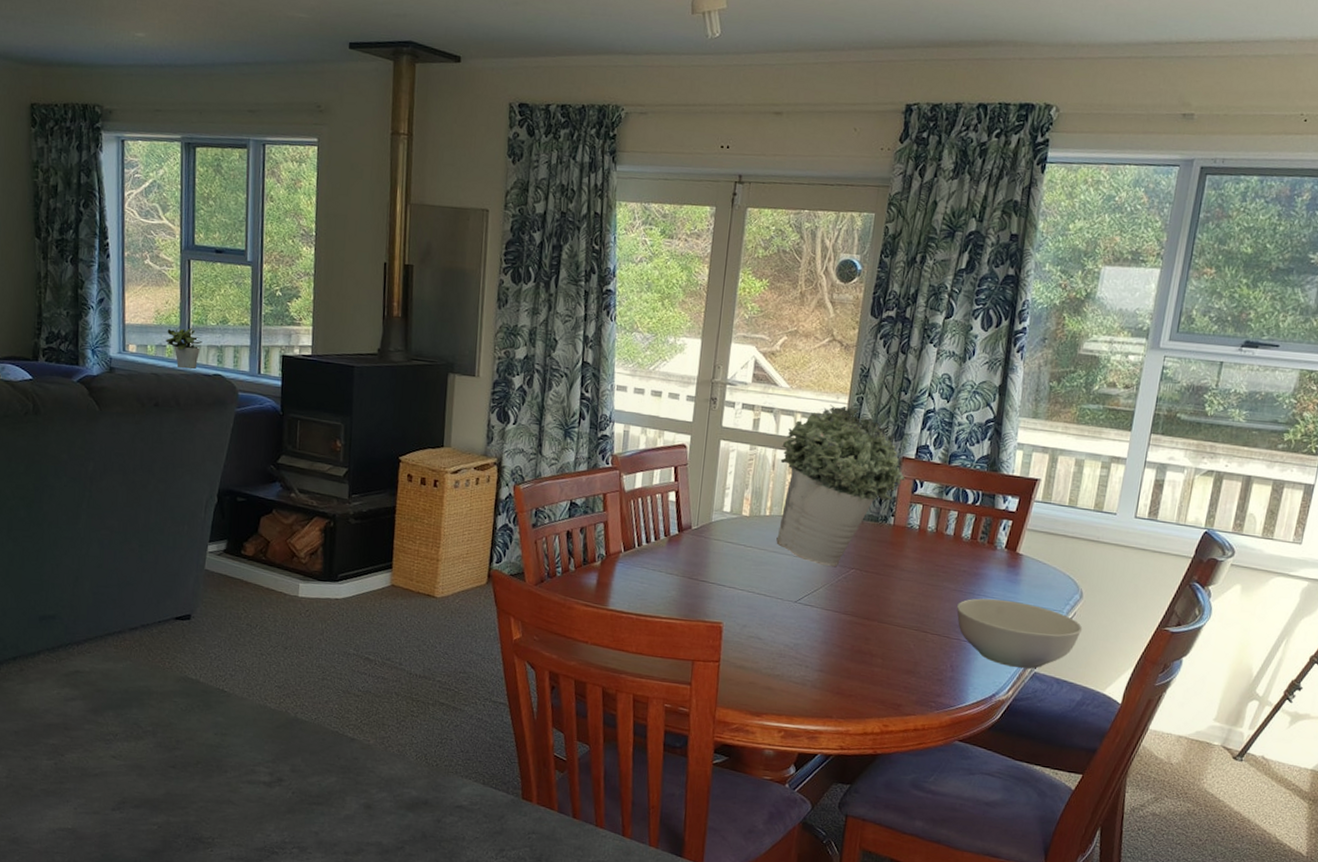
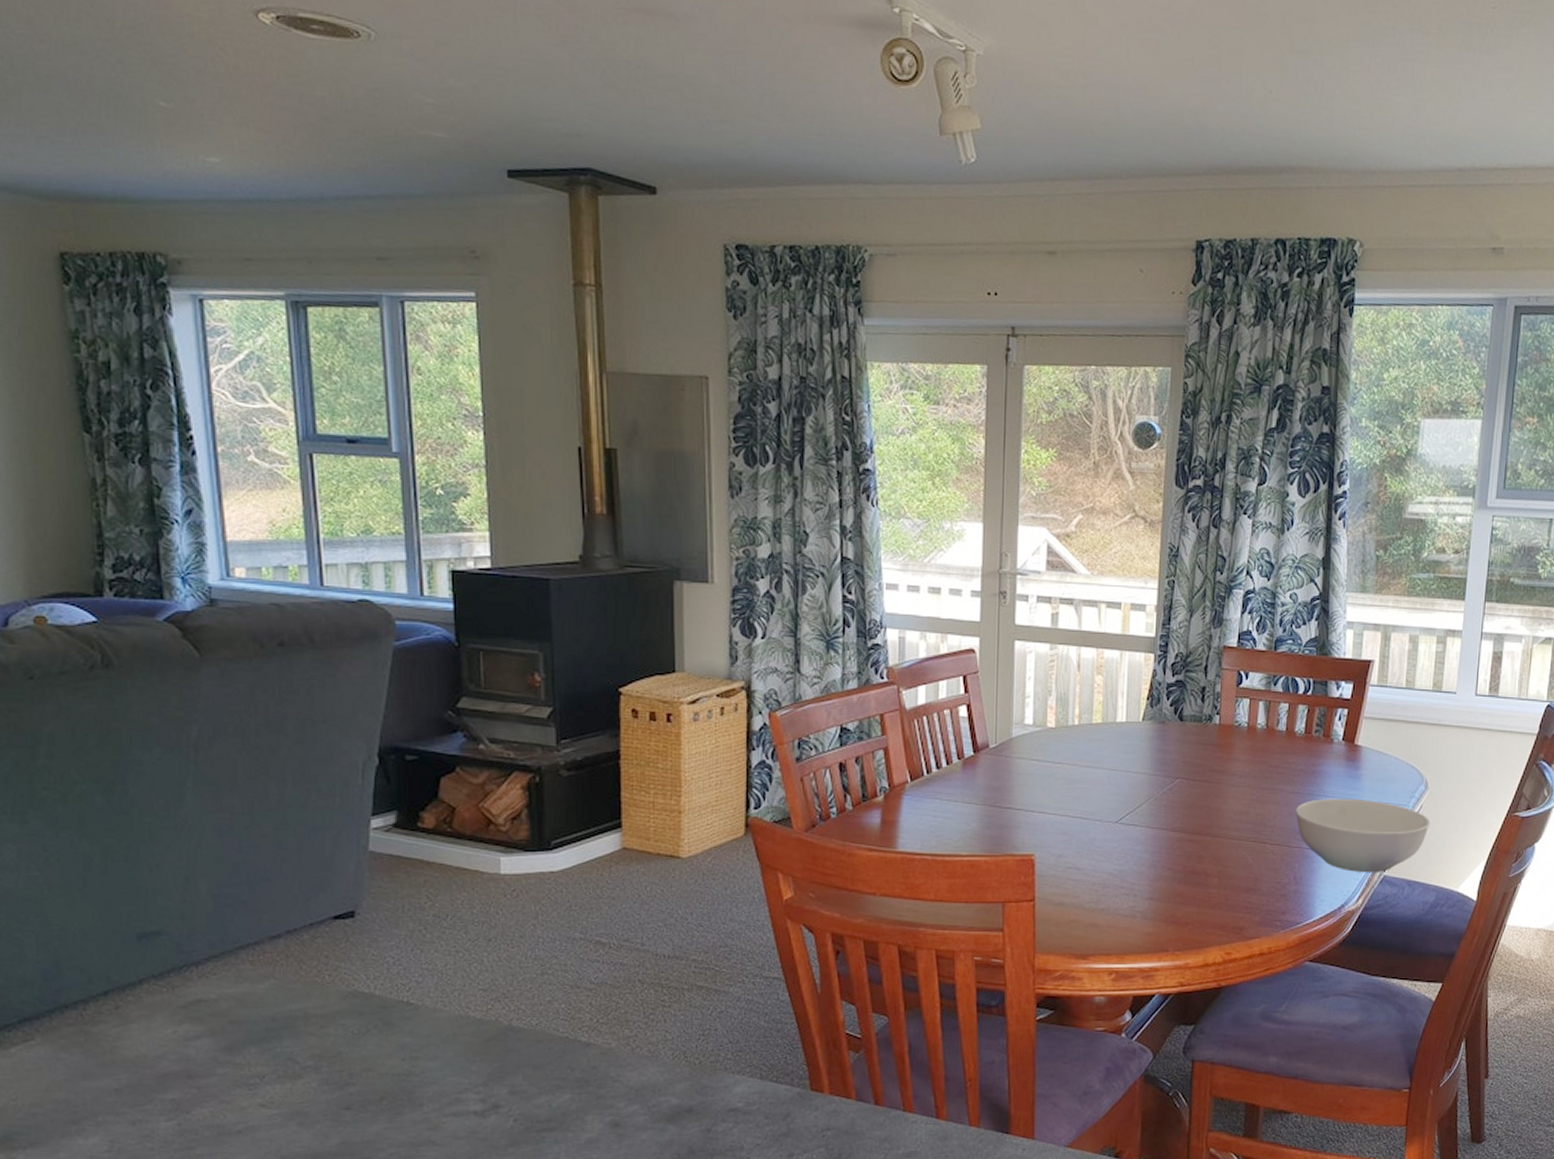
potted plant: present [165,327,203,370] -> none [286,541,339,596]
potted plant: present [776,404,905,568] -> none [1086,590,1228,779]

